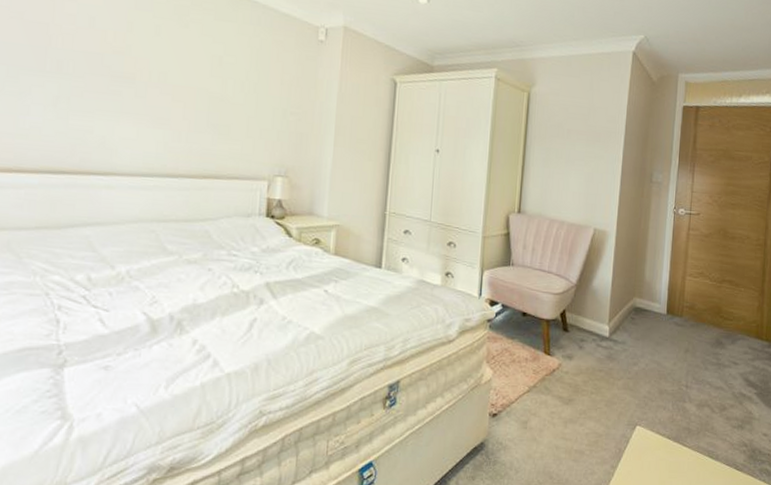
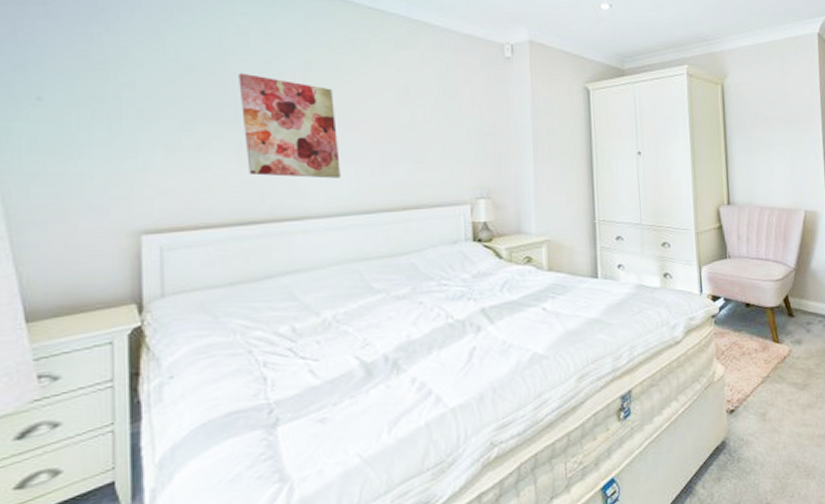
wall art: none [63,26,150,140] -> present [239,73,341,179]

